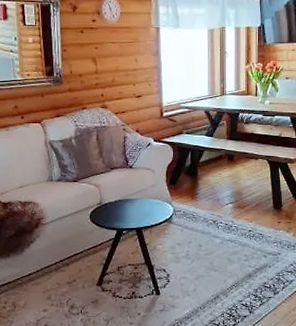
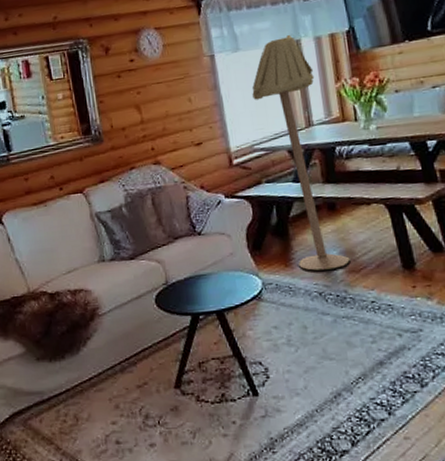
floor lamp: none [184,21,238,204] -> present [252,34,350,271]

